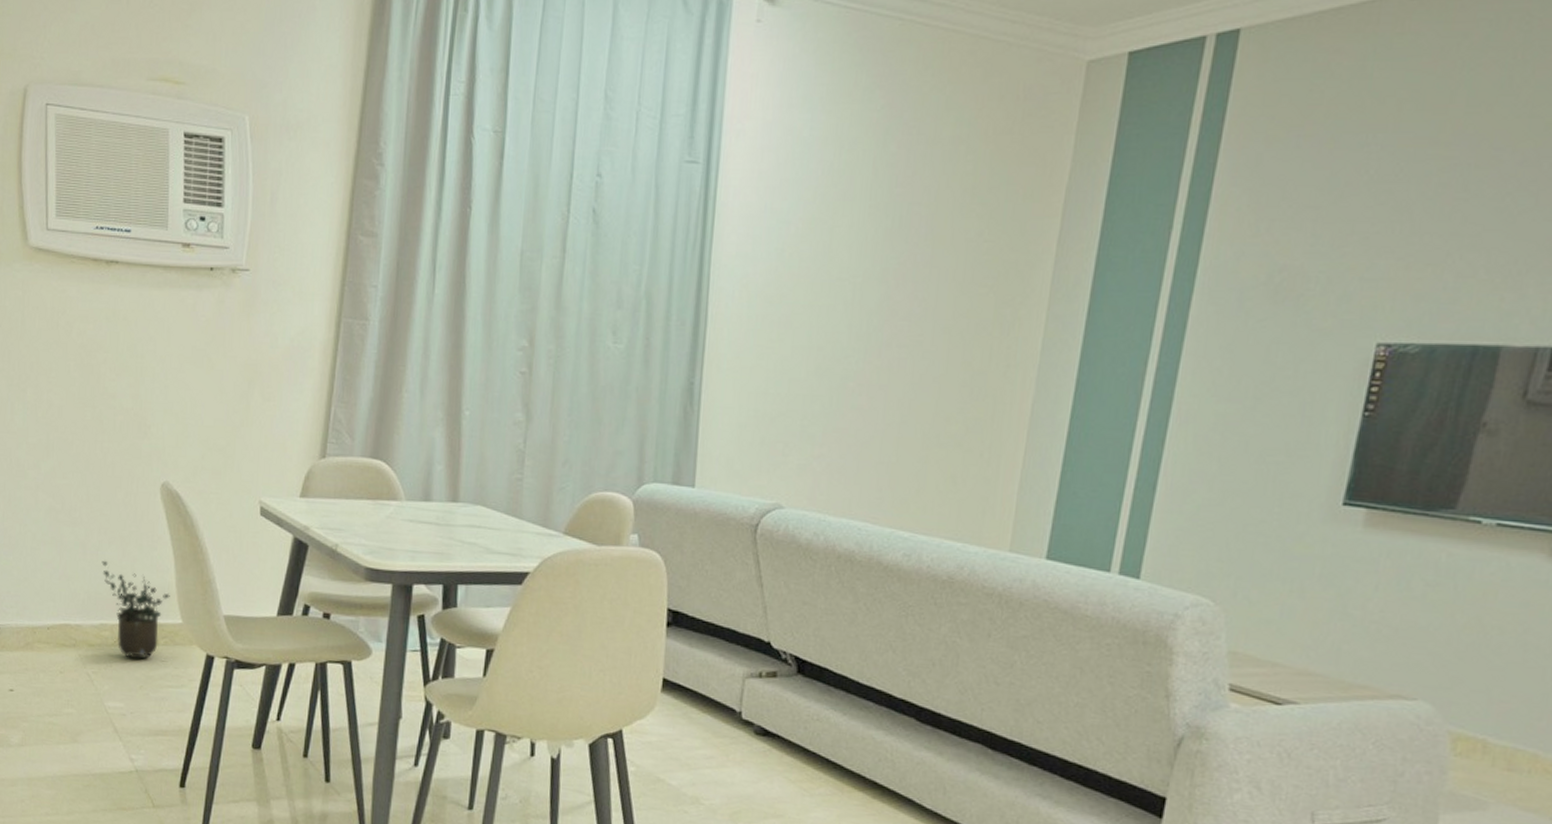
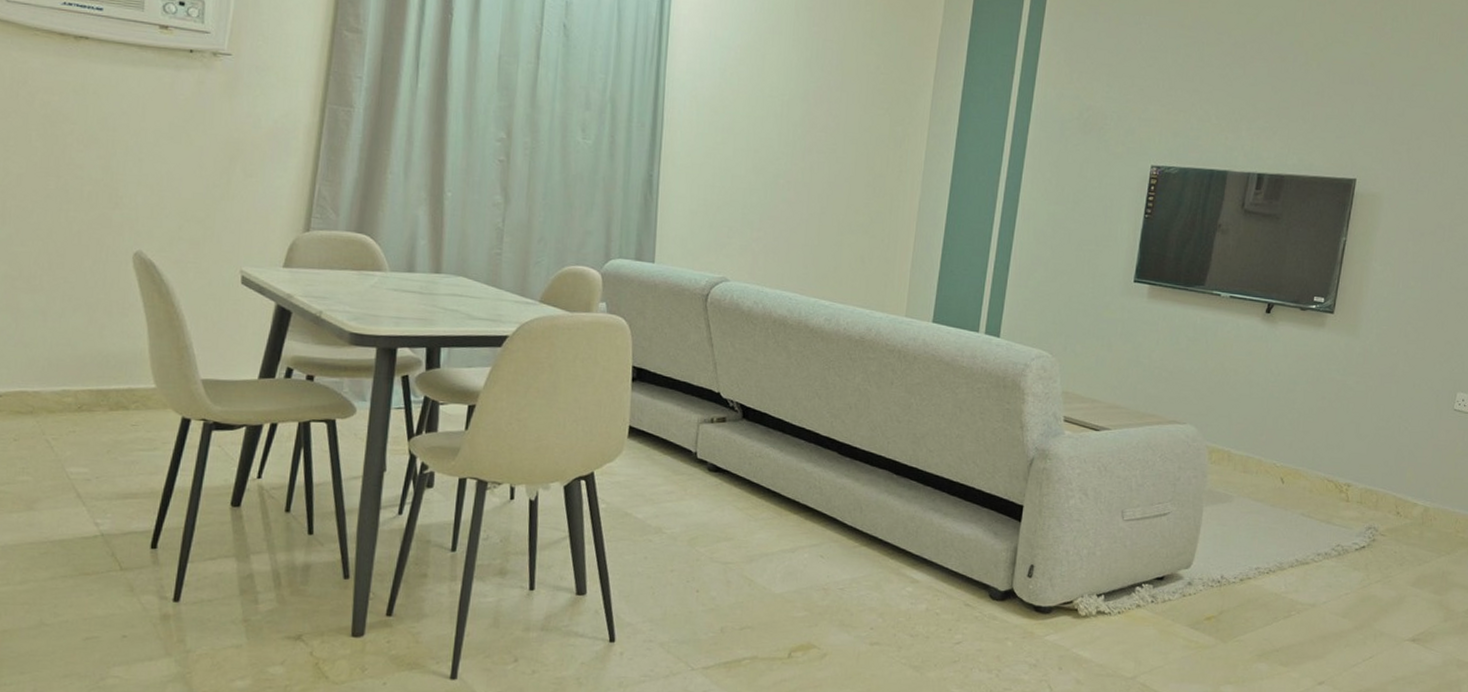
potted plant: present [101,560,170,659] -> none [65,327,142,423]

